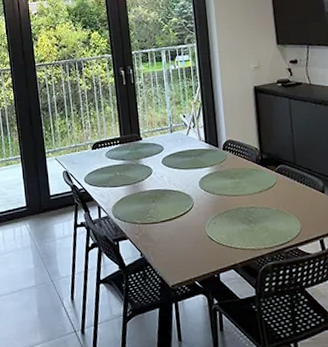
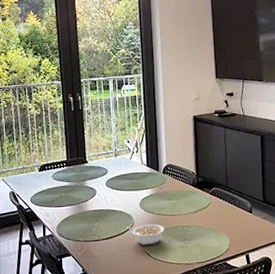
legume: none [186,205,227,228] -> present [126,224,164,245]

